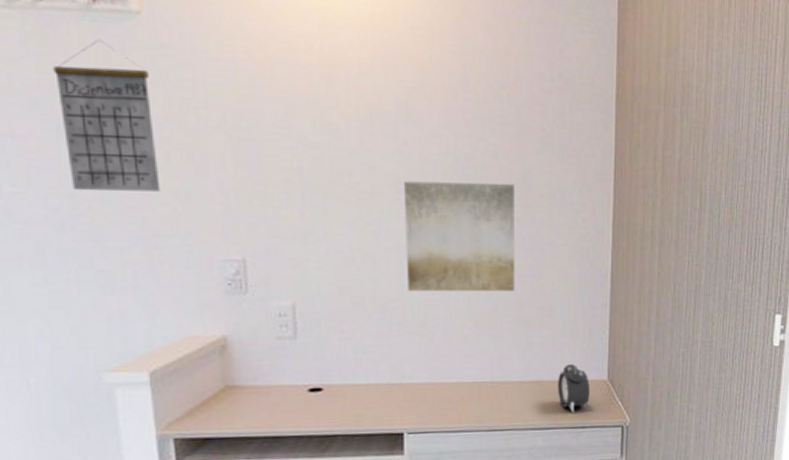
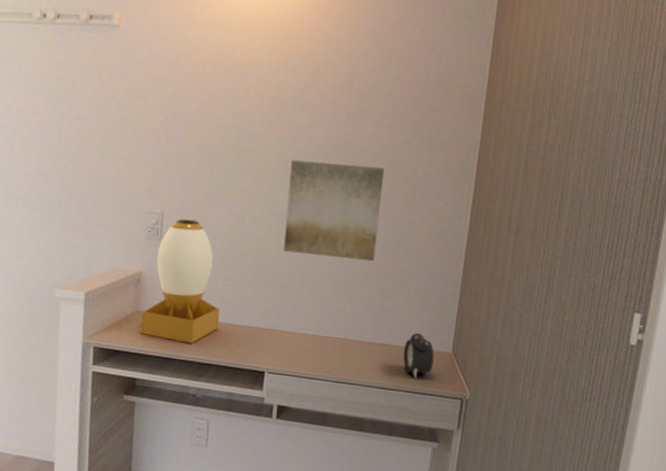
calendar: present [52,39,161,192] -> none [57,45,118,157]
desk lamp: none [235,262,340,415] -> present [140,217,220,344]

